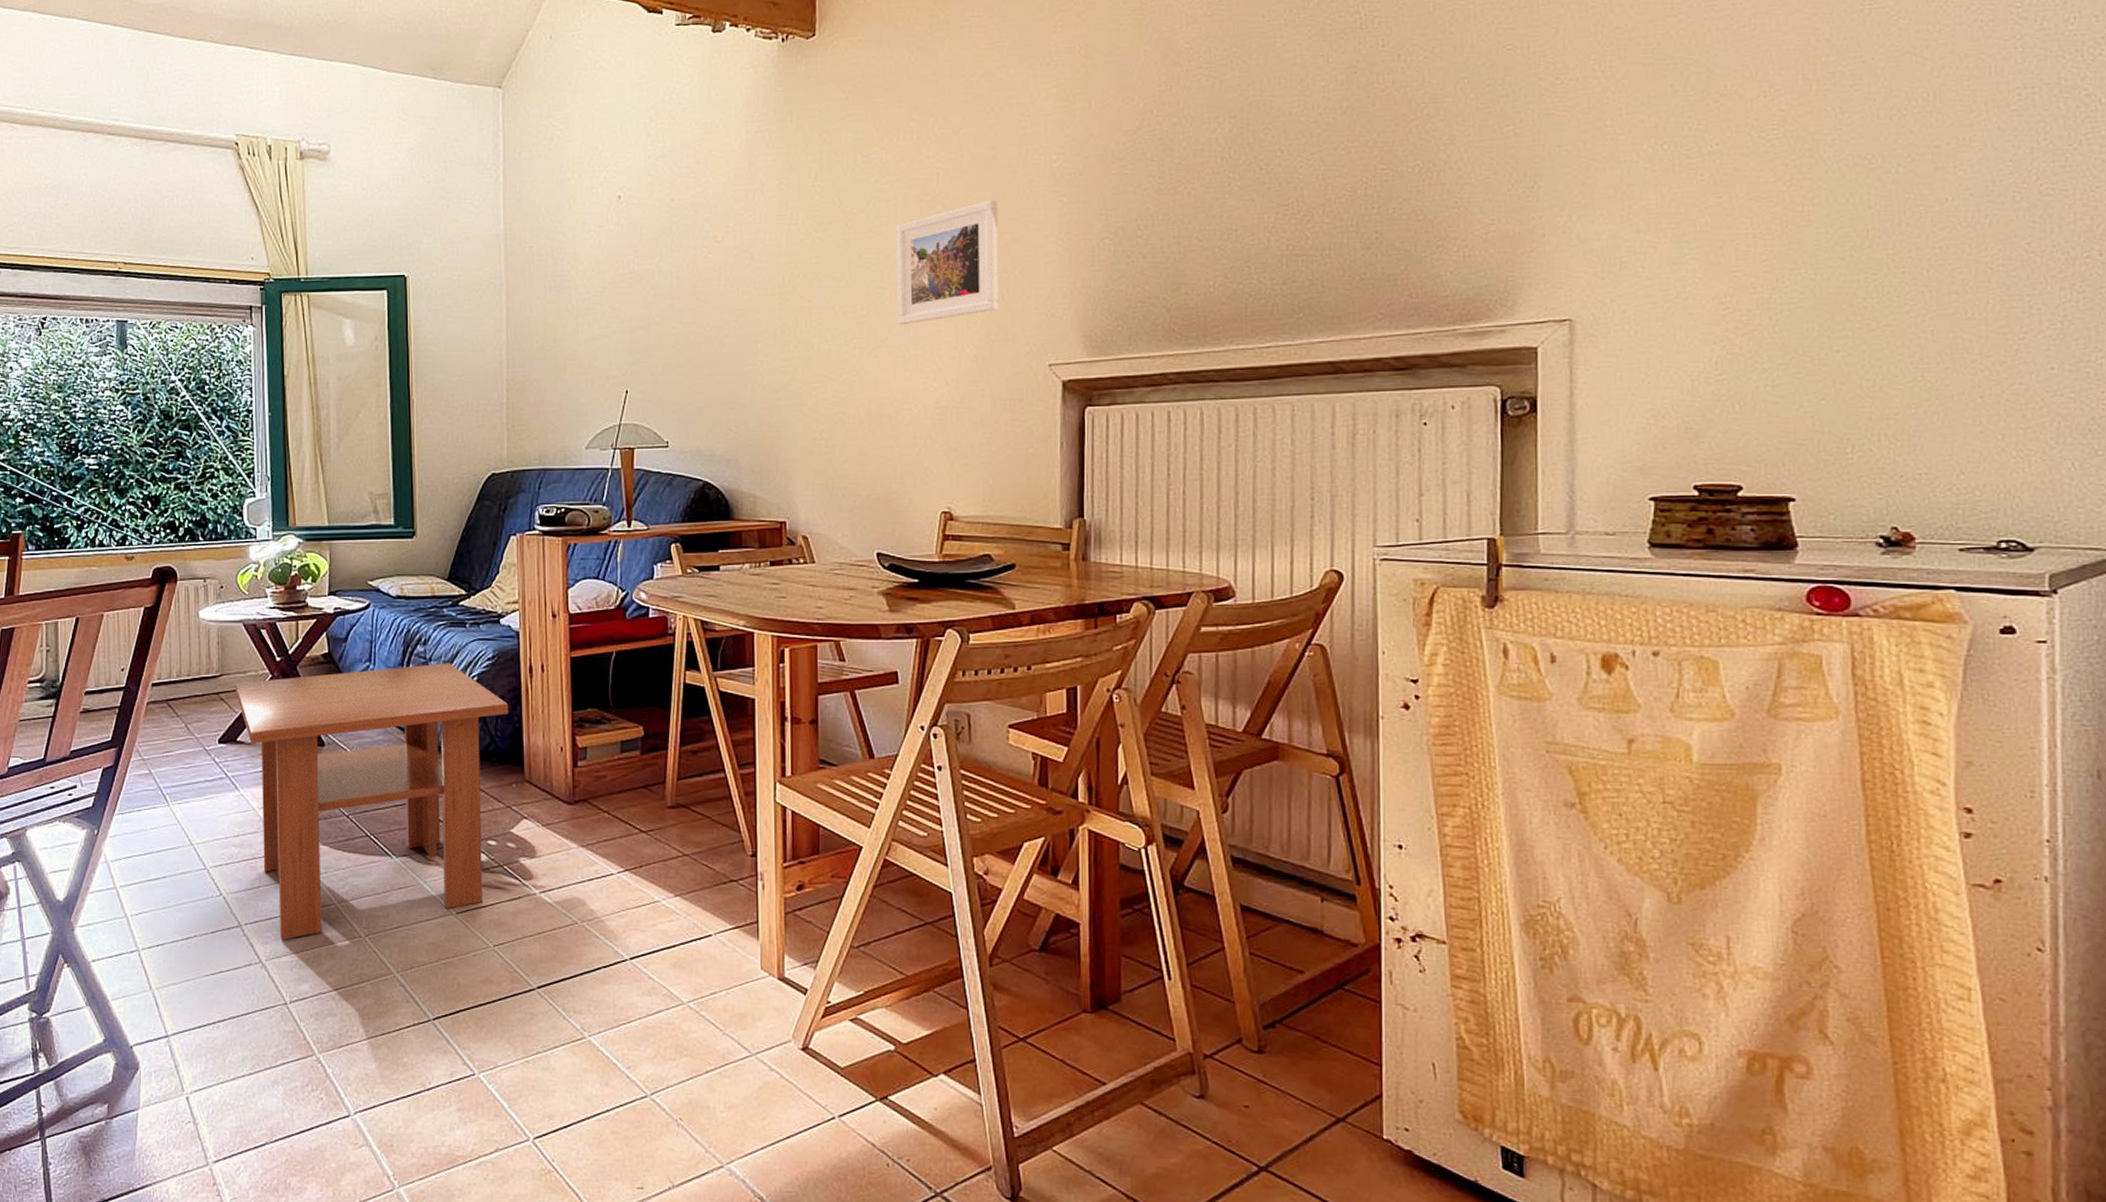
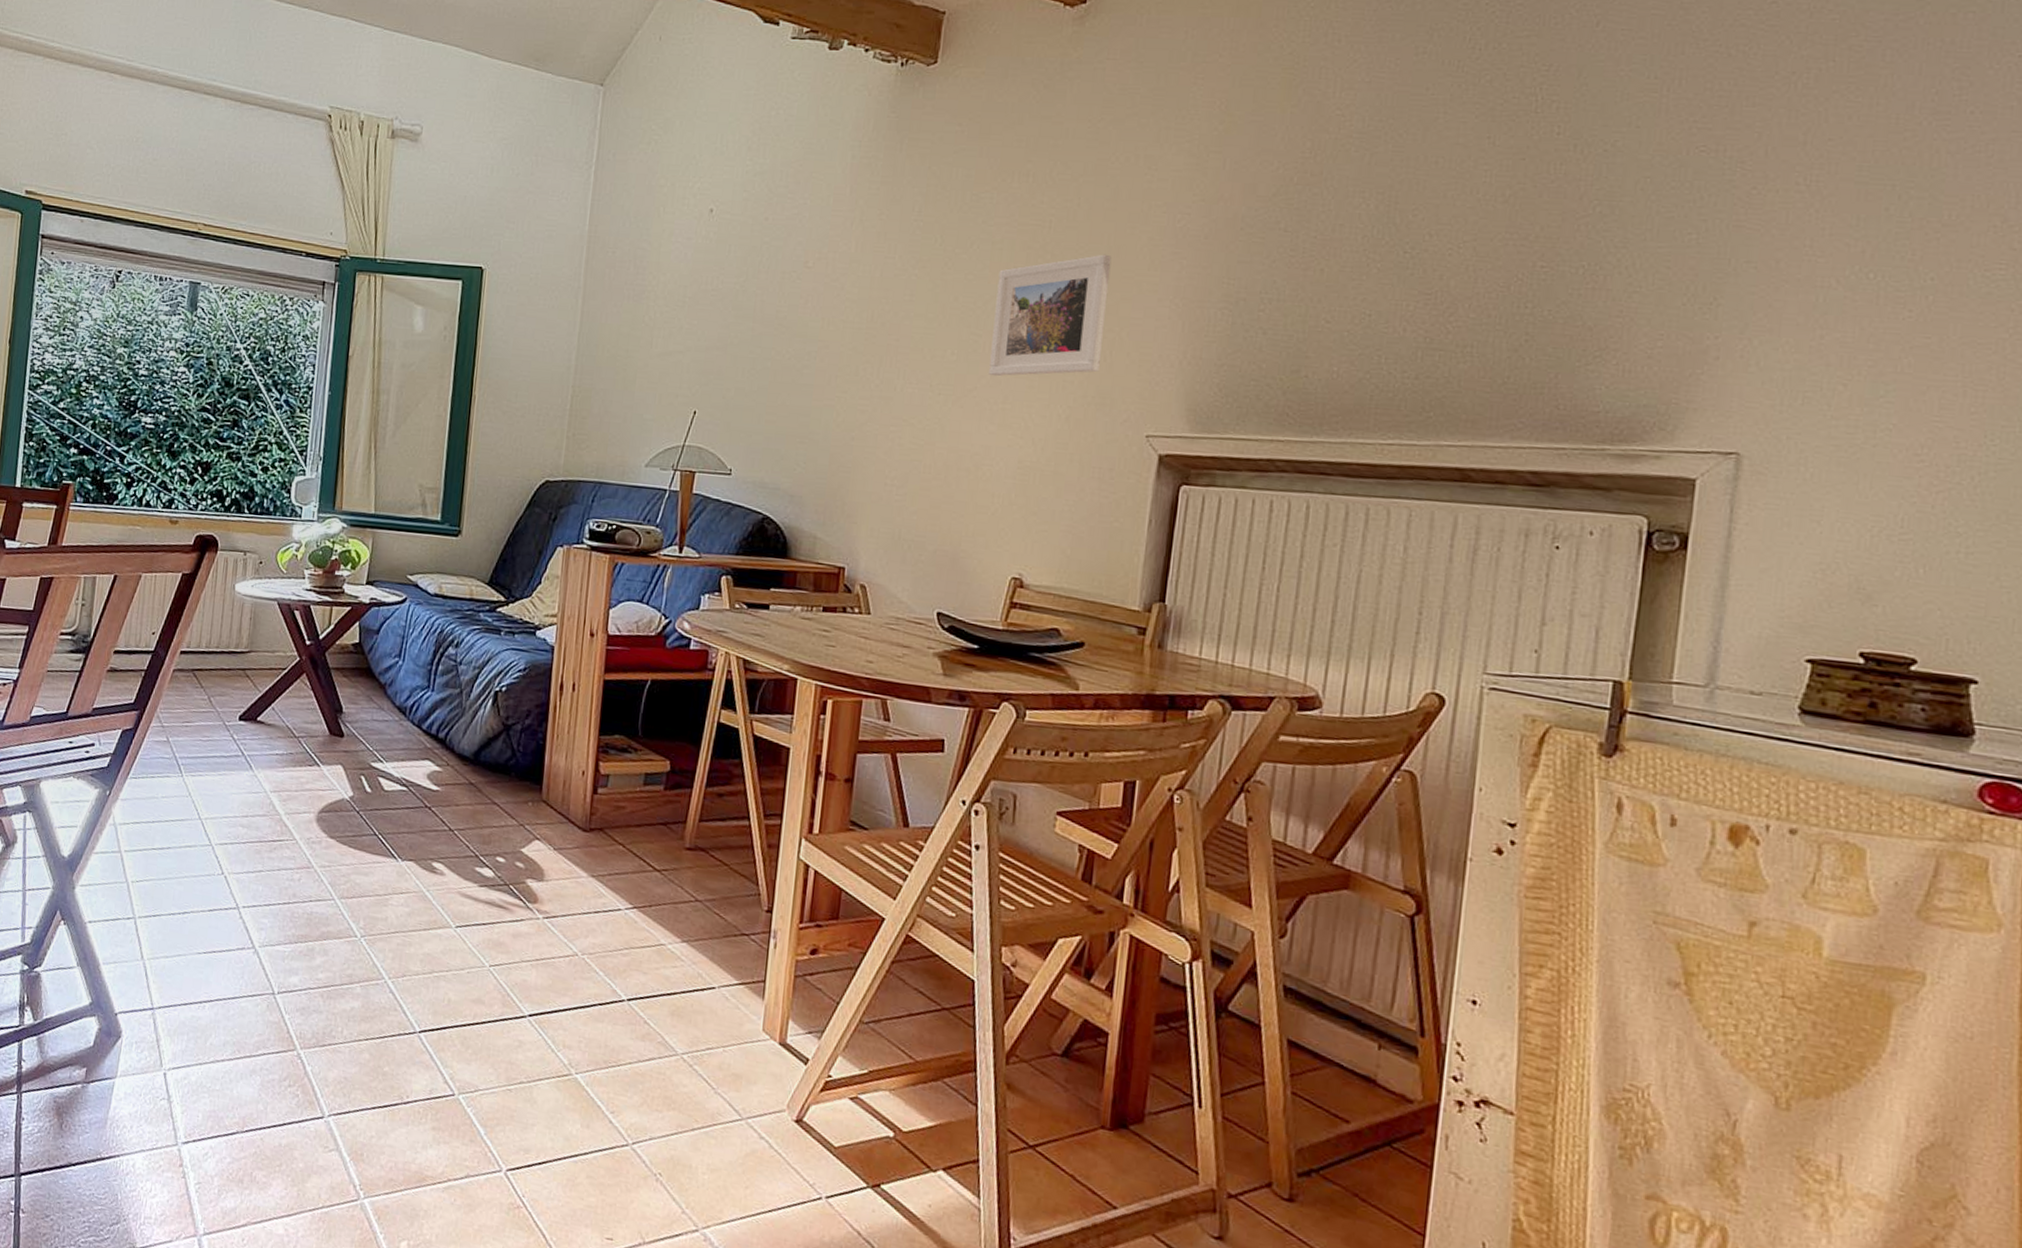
coffee table: present [235,663,509,940] -> none [261,661,535,929]

